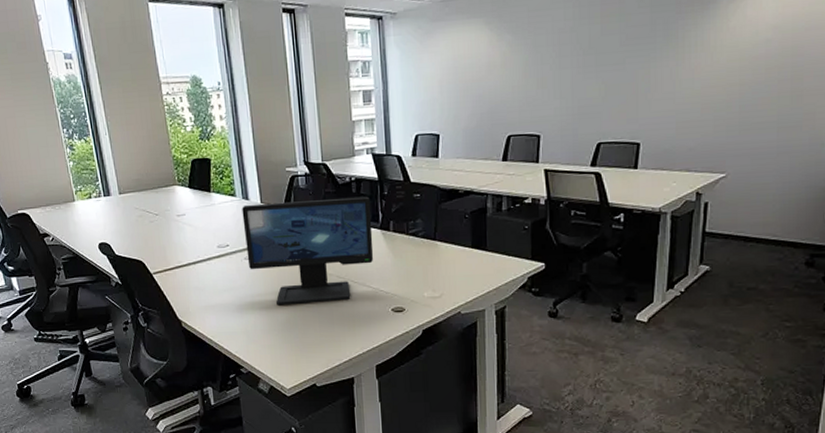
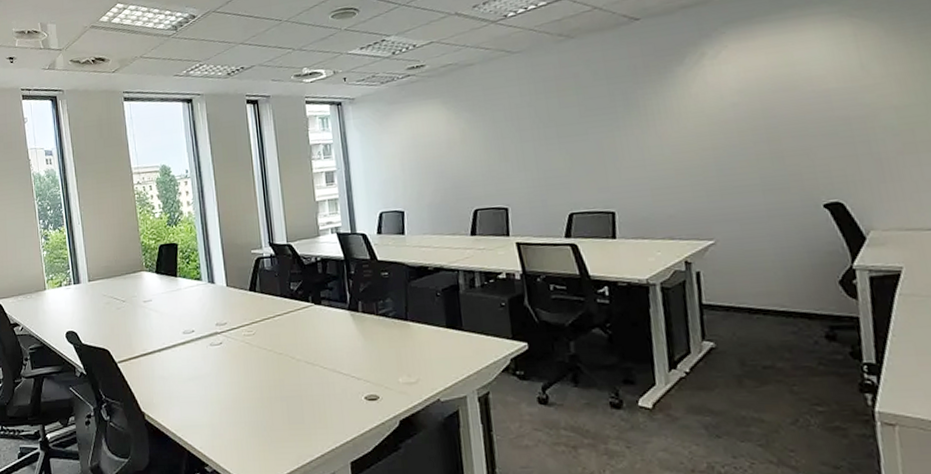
computer monitor: present [242,196,374,306] -> none [207,276,344,395]

